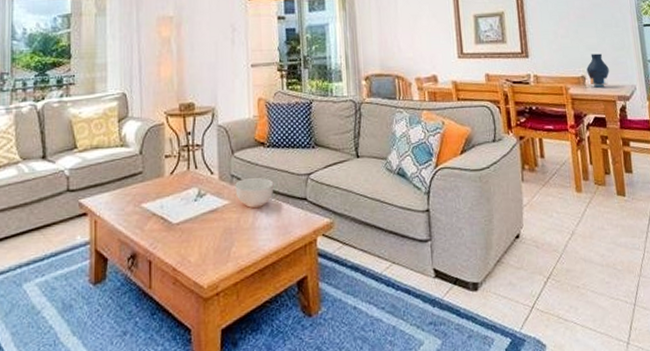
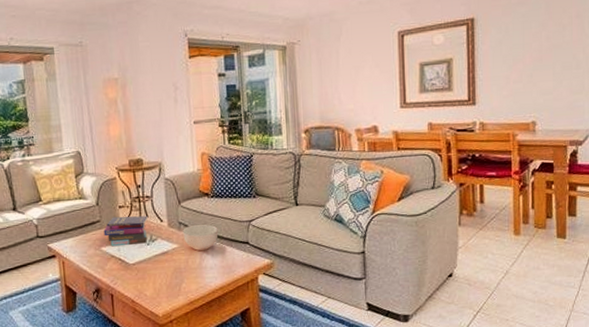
books: none [145,167,198,203] -> present [103,216,149,247]
vase: present [586,53,609,88] -> none [538,98,563,133]

